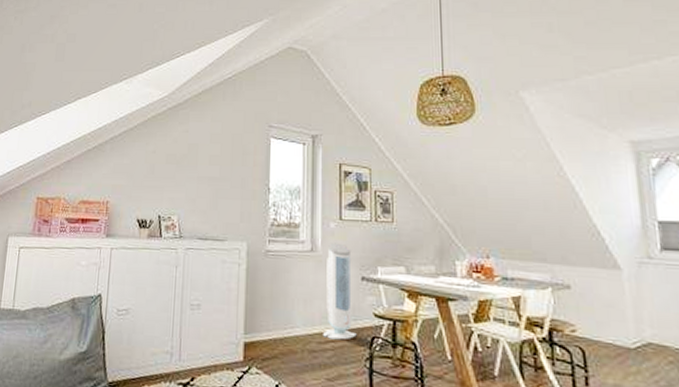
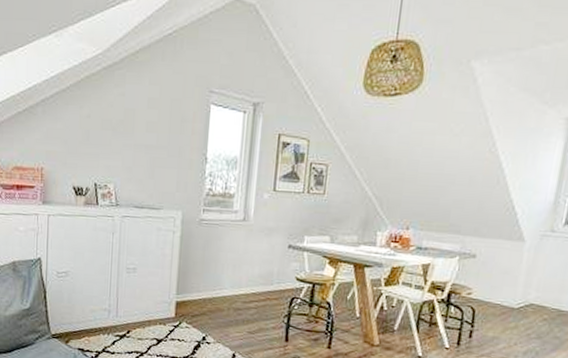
air purifier: present [323,242,357,340] -> none [248,213,282,300]

